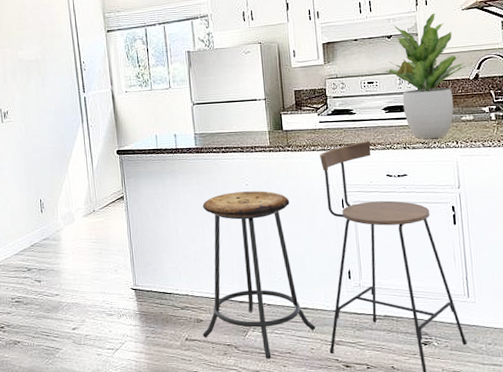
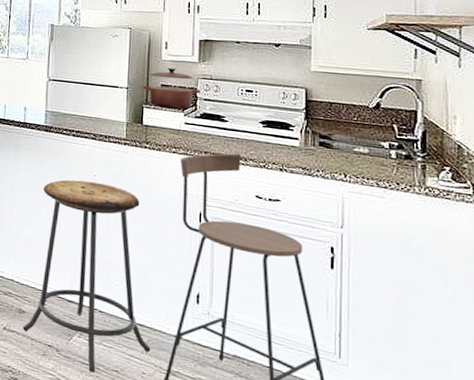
saucepan: none [278,73,329,112] -> present [142,67,201,110]
potted plant: present [385,13,474,139] -> none [267,27,376,167]

